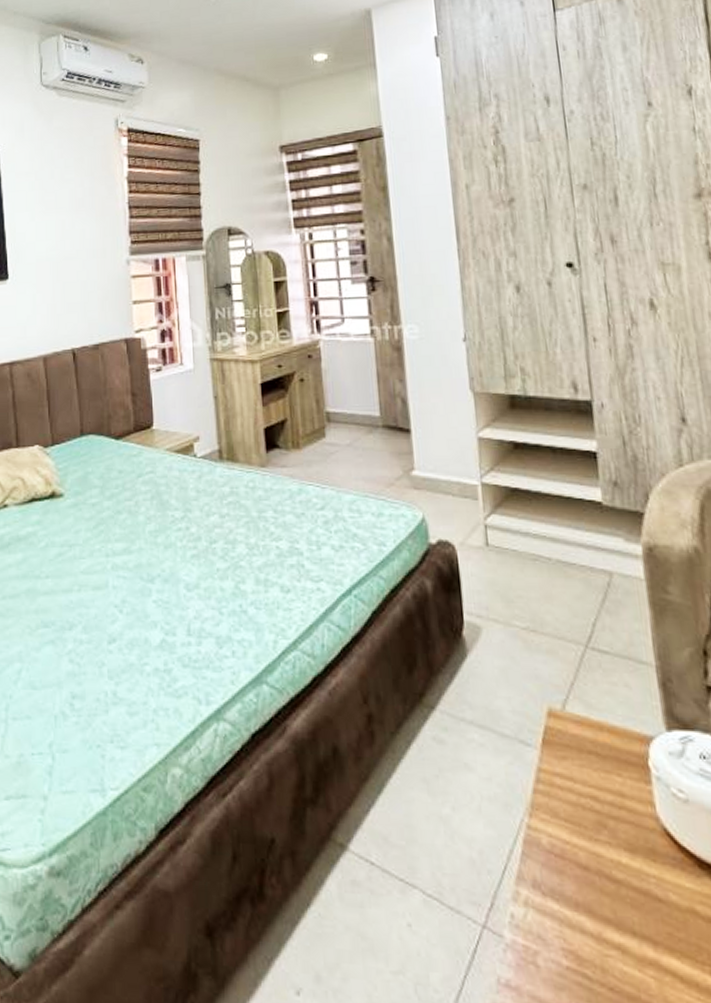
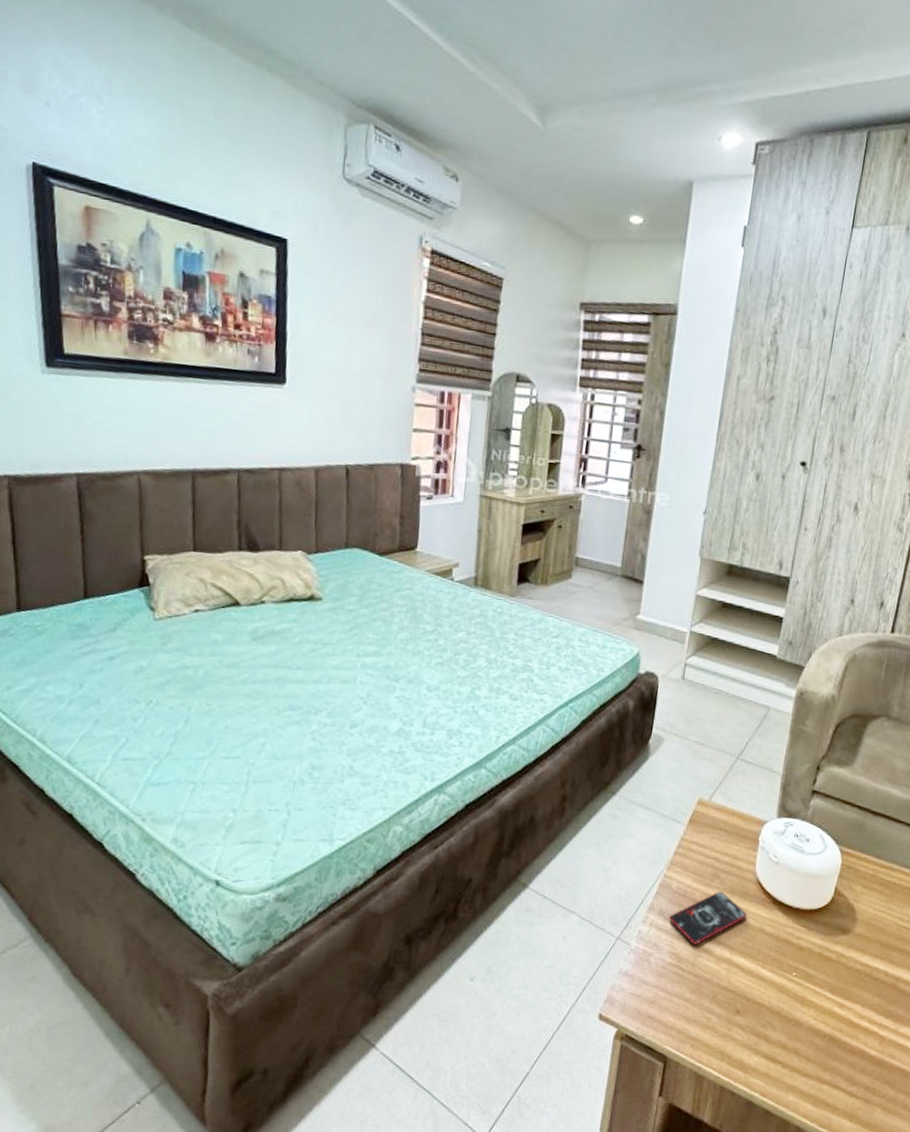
smartphone: none [549,849,664,937] -> present [669,891,747,945]

